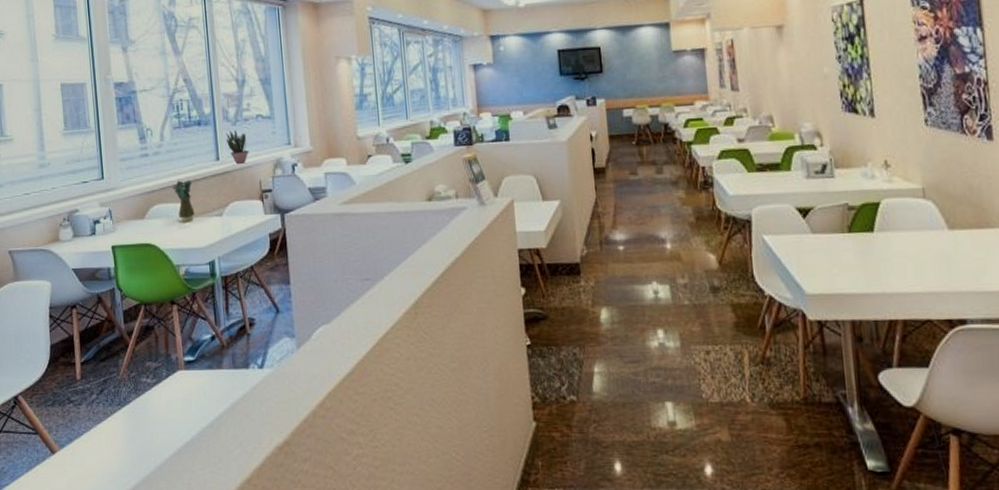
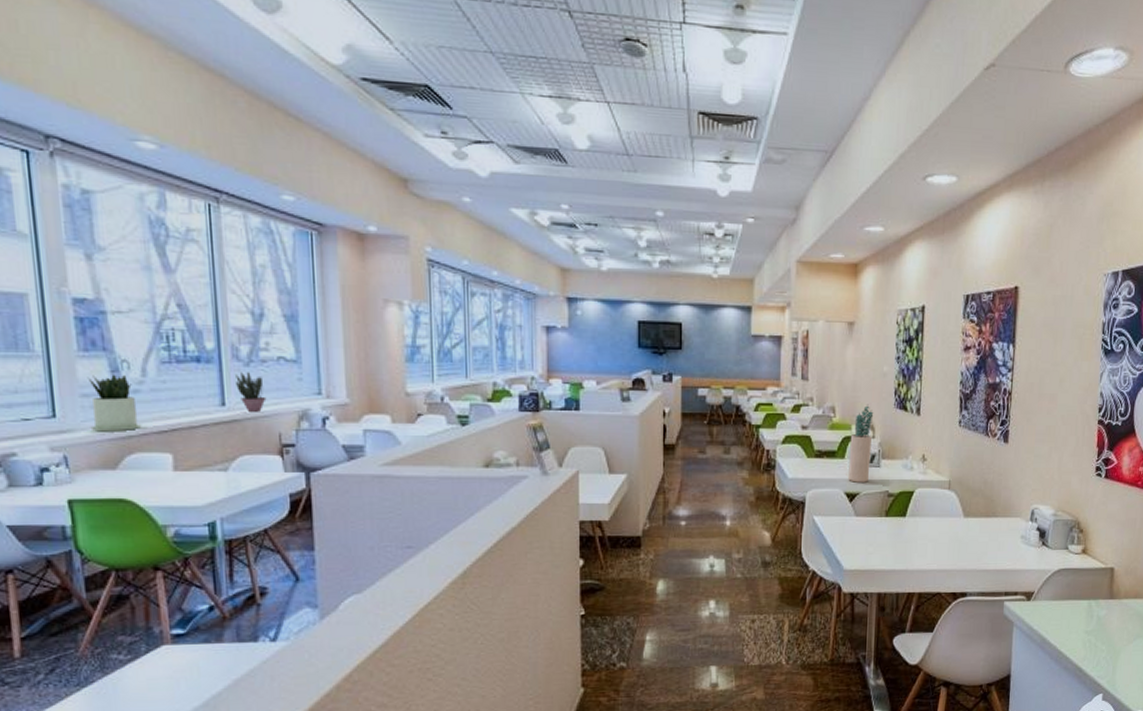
planter: none [124,140,161,189] -> present [87,374,142,432]
vase: present [173,179,195,224] -> none [159,424,190,478]
vase: none [794,110,823,196] -> present [848,404,874,483]

